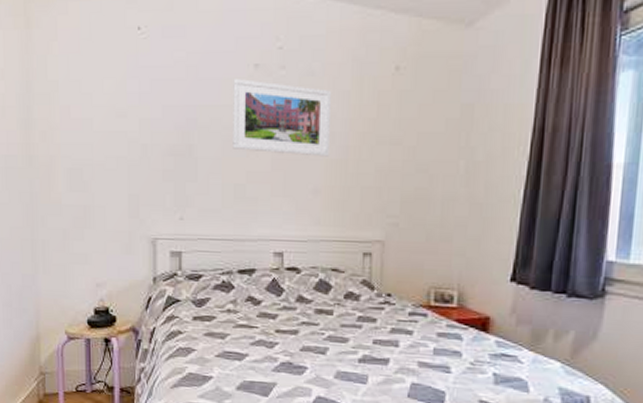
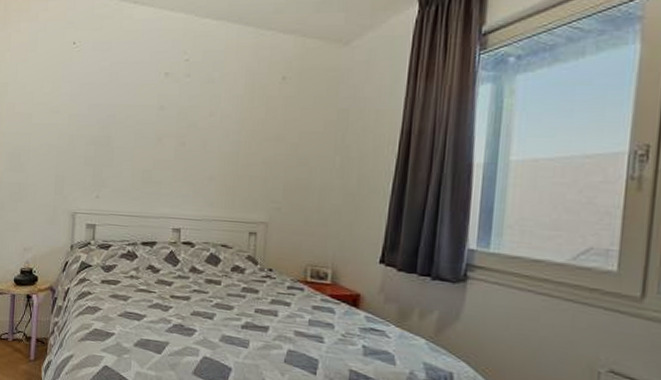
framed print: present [233,79,332,157] -> none [143,85,228,150]

